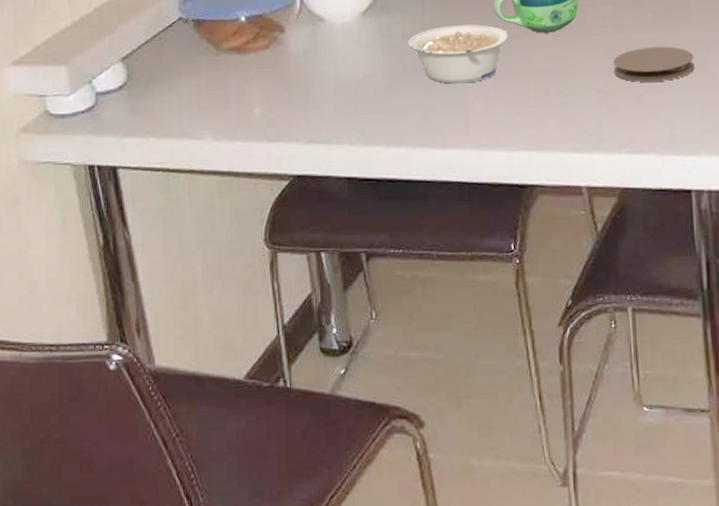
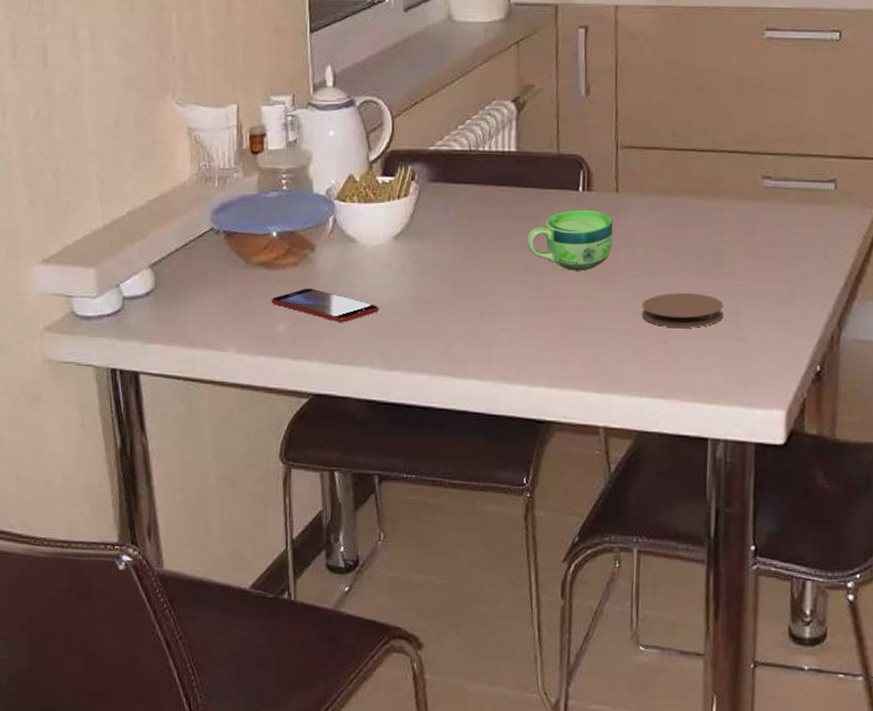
smartphone: none [244,69,354,102] -> present [271,288,380,322]
legume: present [408,24,508,84] -> none [437,256,539,315]

